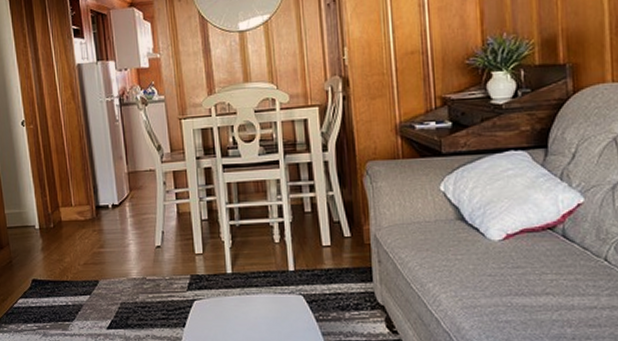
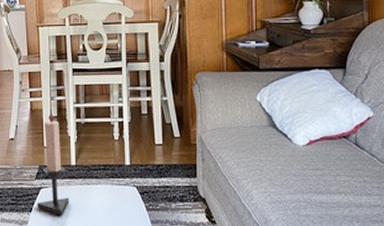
candle holder: none [191,216,227,330] -> present [37,113,70,216]

